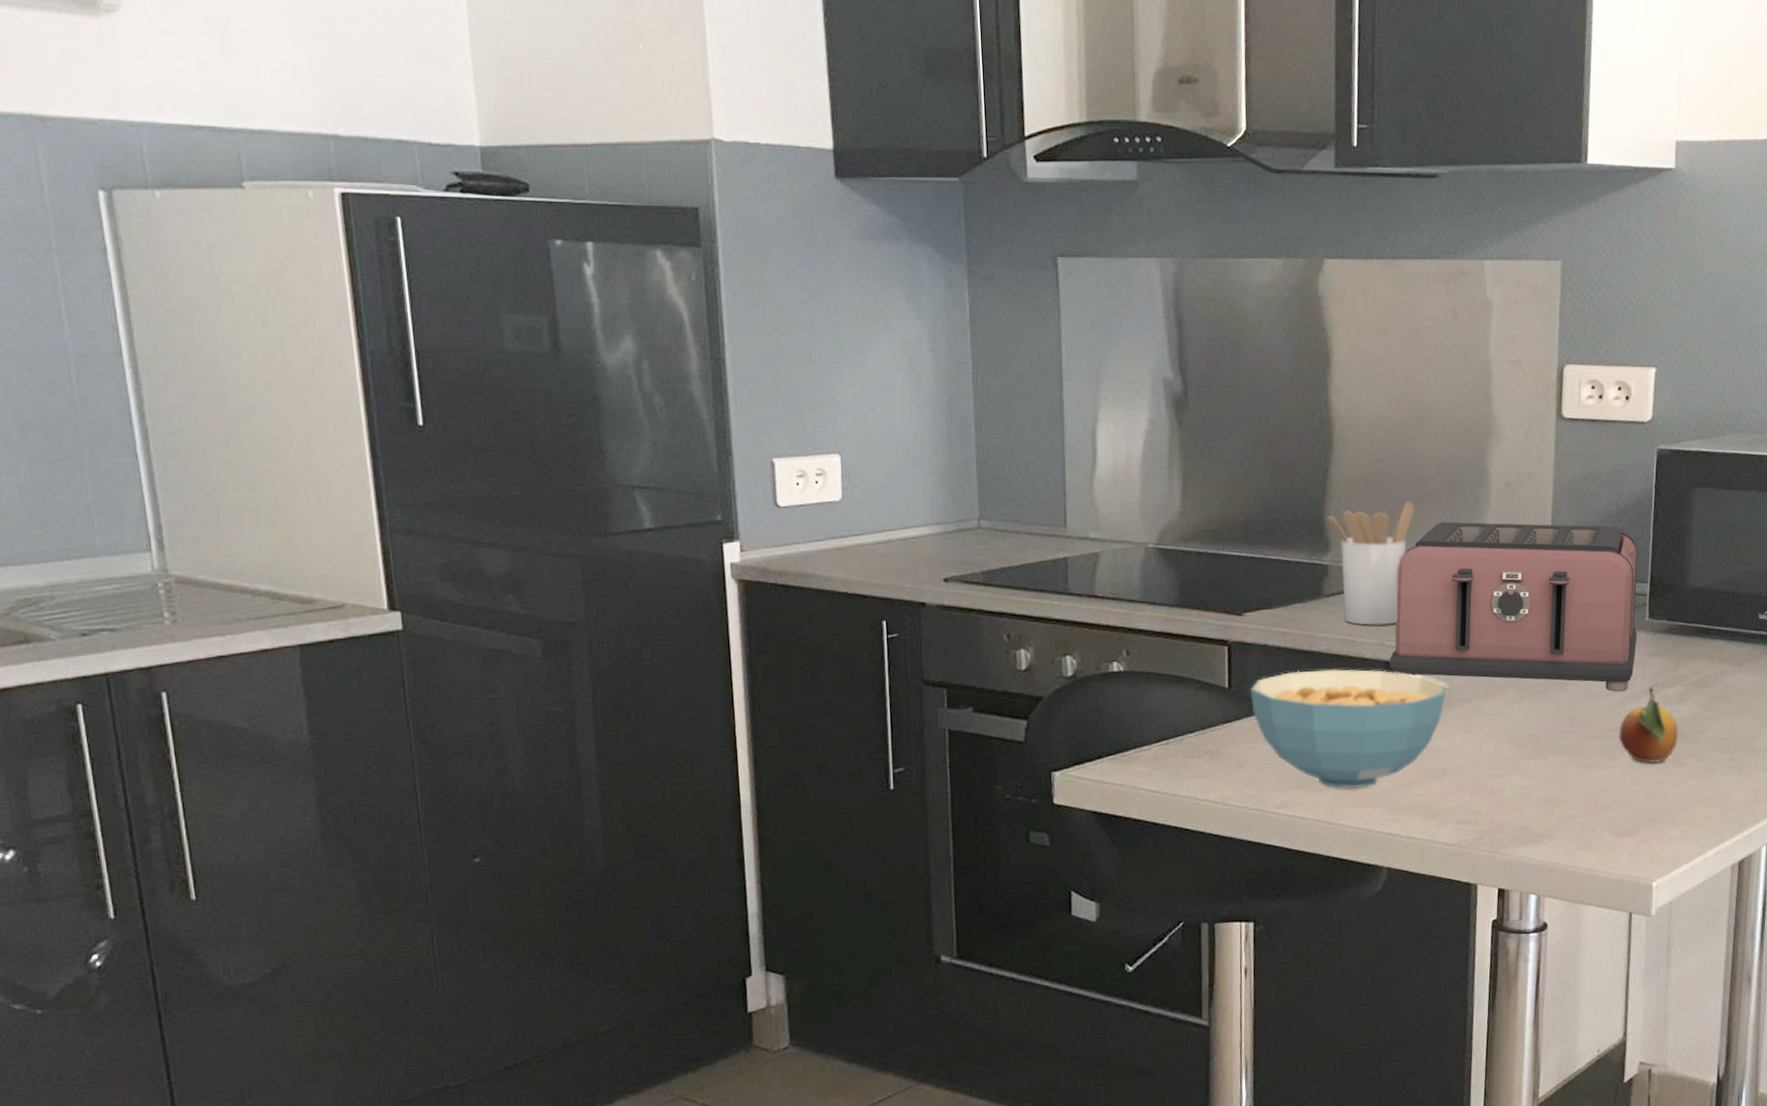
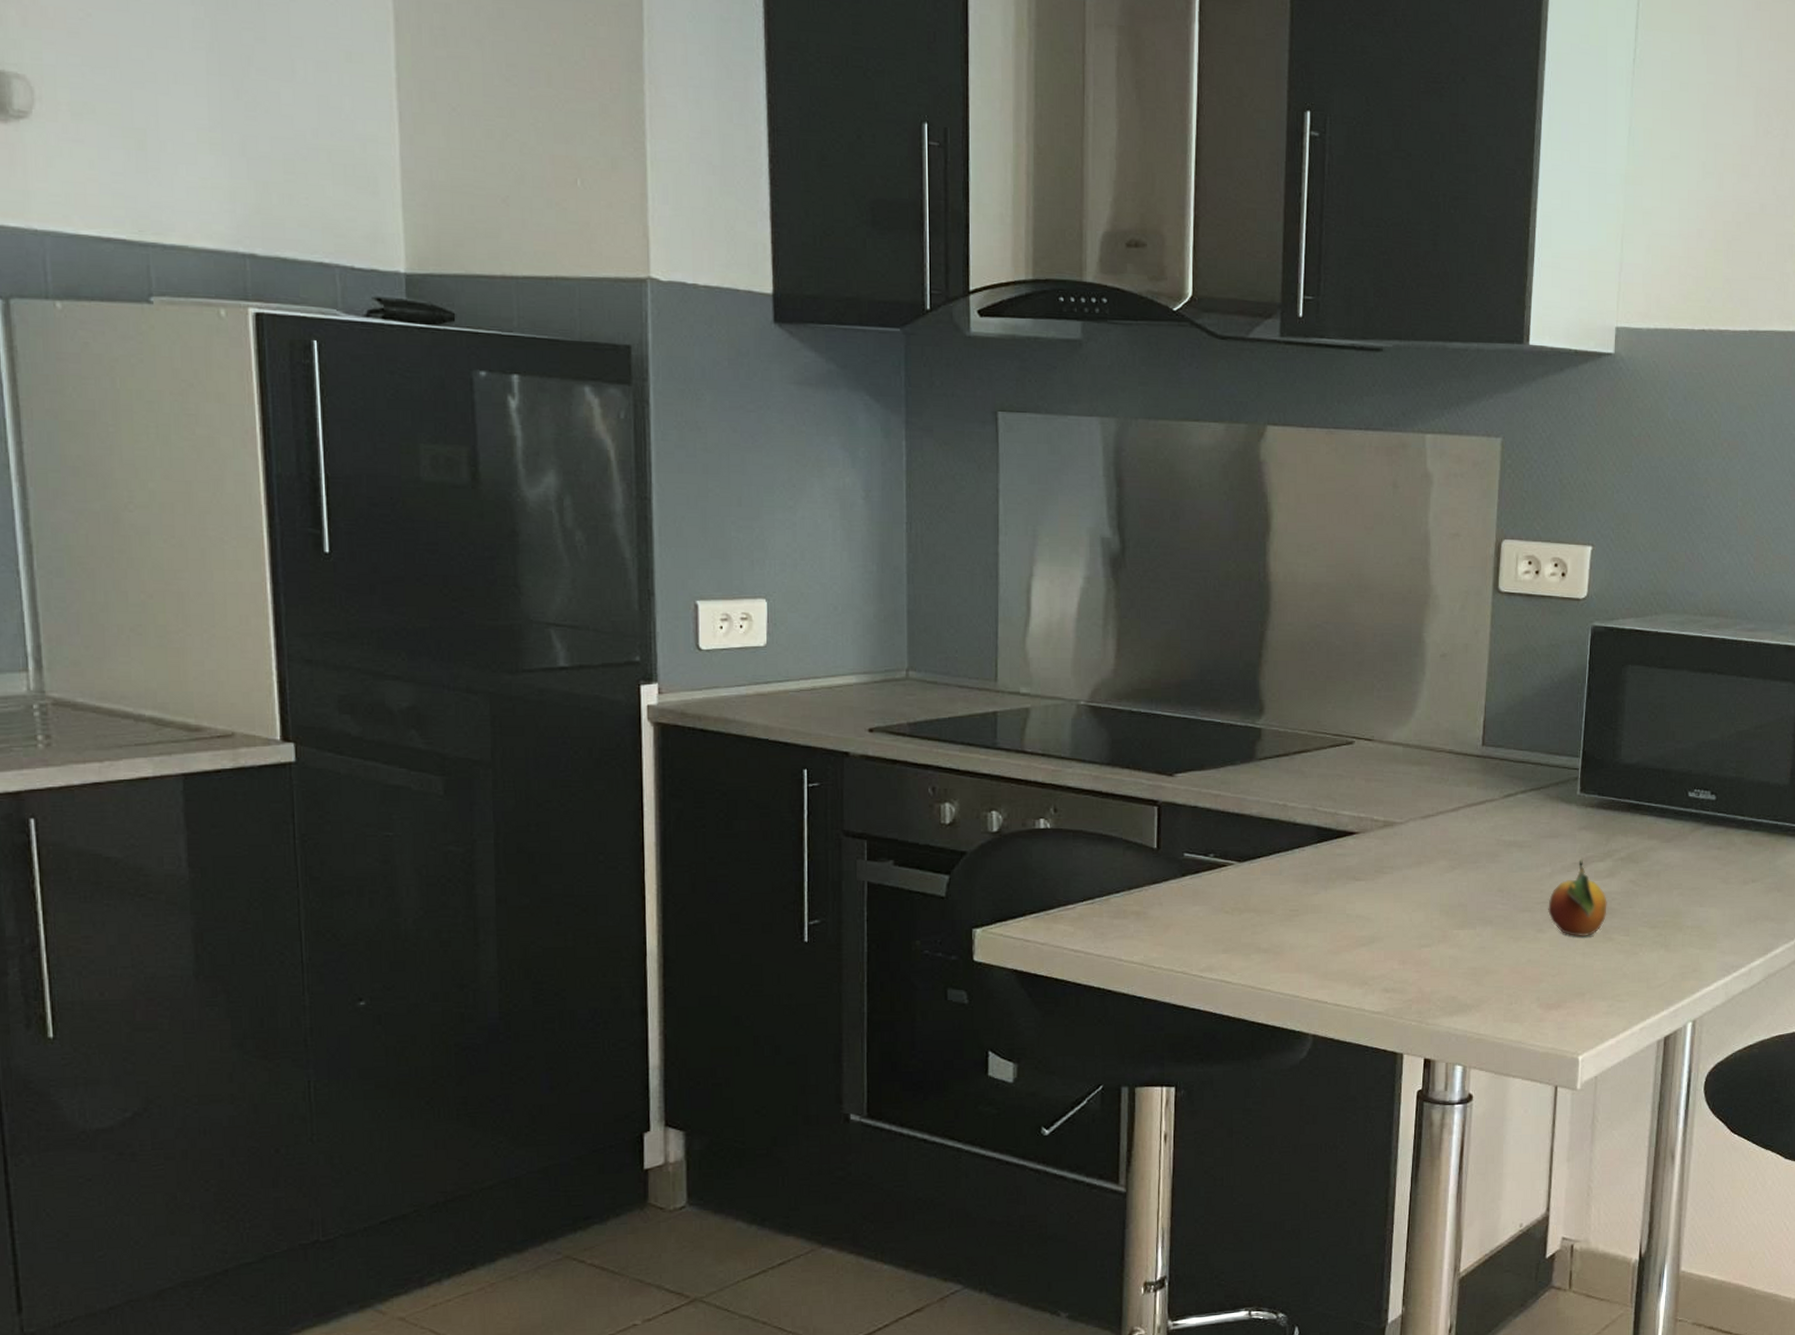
cereal bowl: present [1251,669,1447,788] -> none [1180,833,1378,953]
utensil holder: present [1328,502,1415,625] -> none [1263,669,1350,790]
toaster: present [1390,522,1638,692] -> none [1321,690,1570,864]

